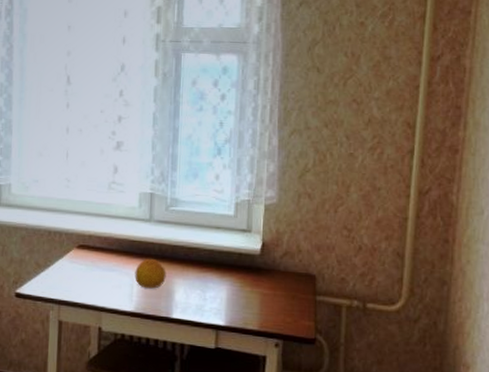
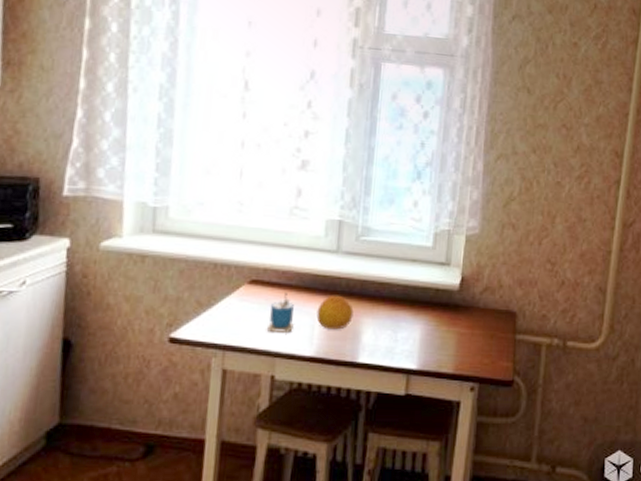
cup: none [94,256,116,290] -> present [267,292,294,333]

